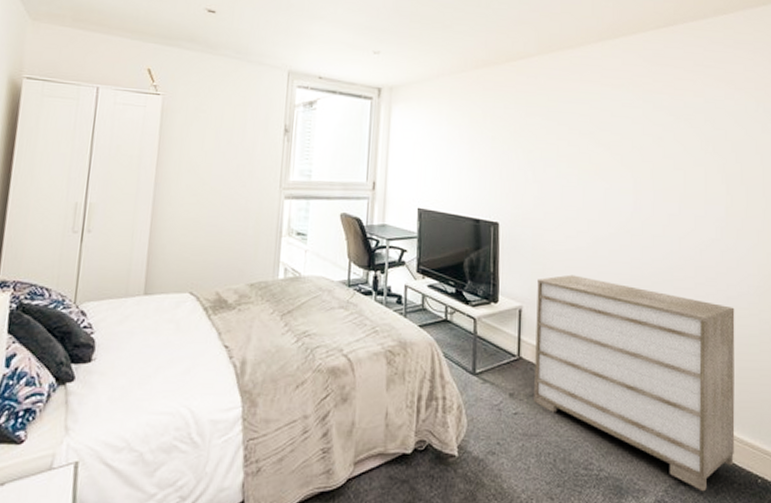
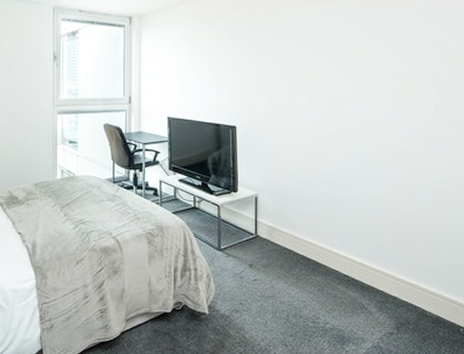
dresser: present [534,274,735,492] -> none [269,167,442,339]

